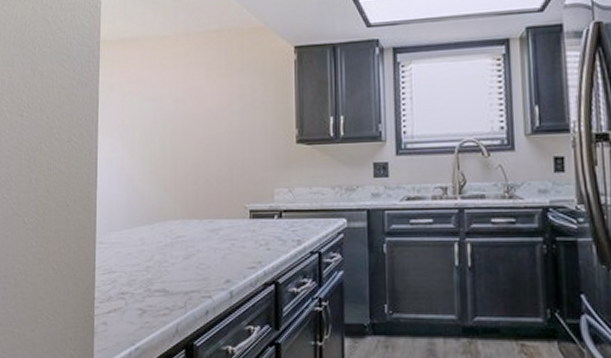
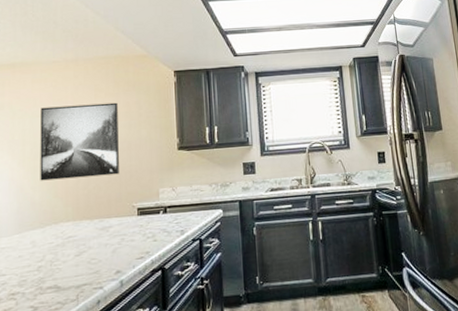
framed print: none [149,84,231,172] -> present [40,102,119,181]

